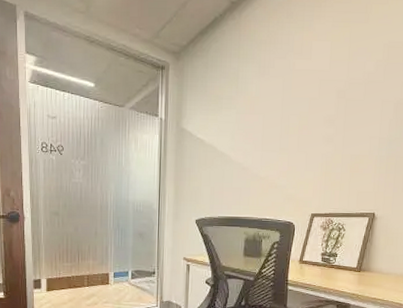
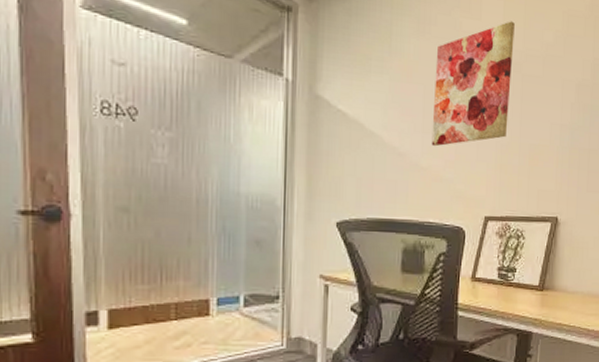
wall art: none [269,57,340,161] -> present [431,21,515,147]

